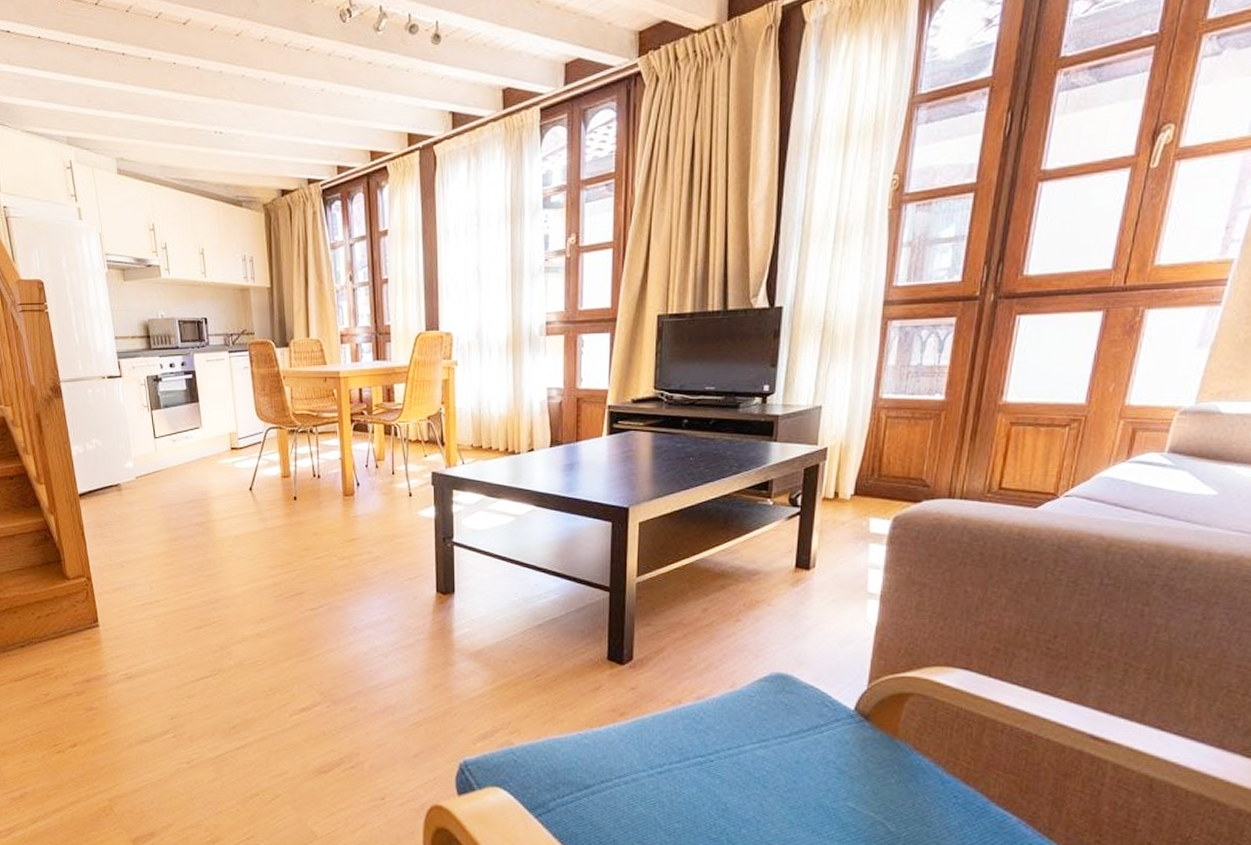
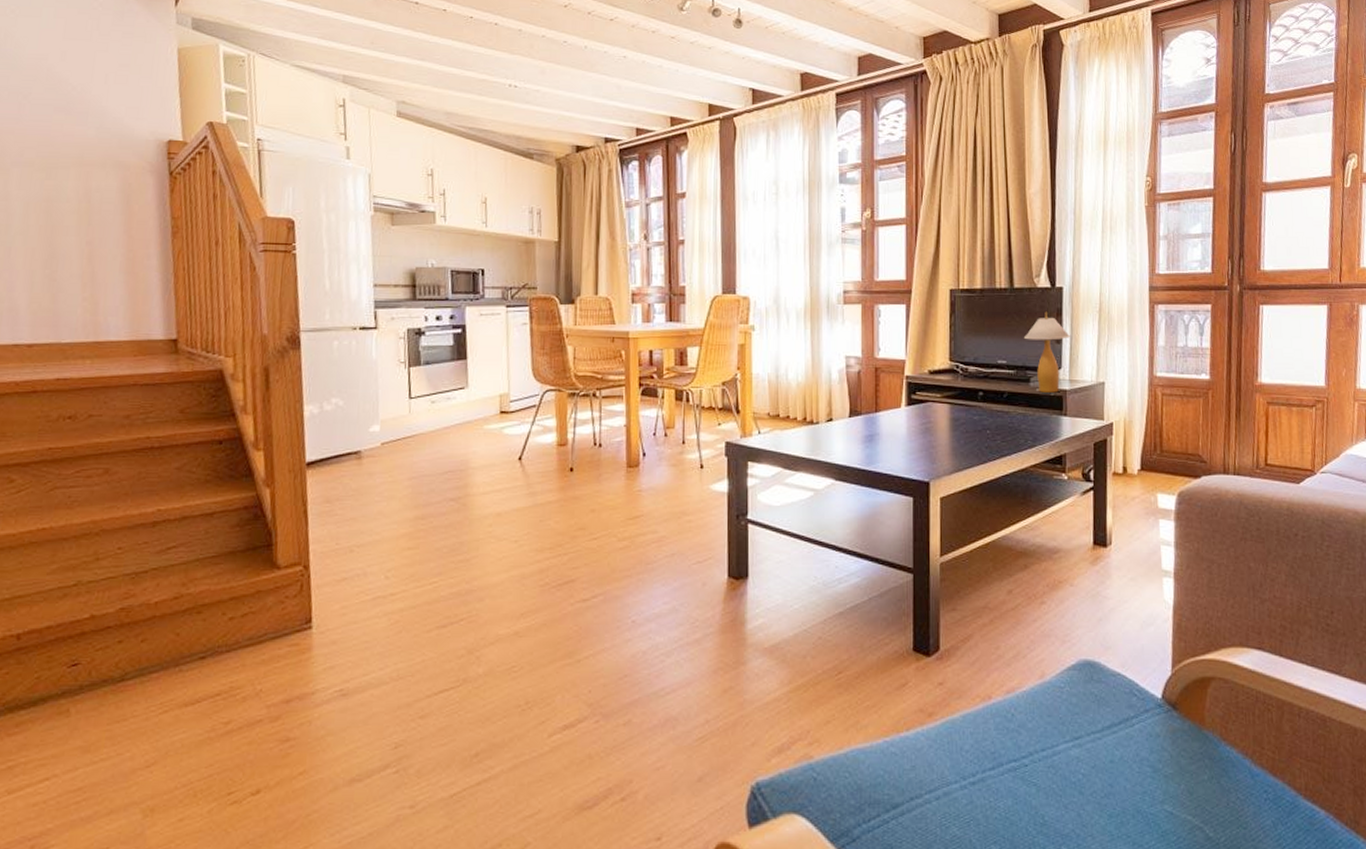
table lamp: none [736,333,788,418] -> present [1024,311,1071,393]

